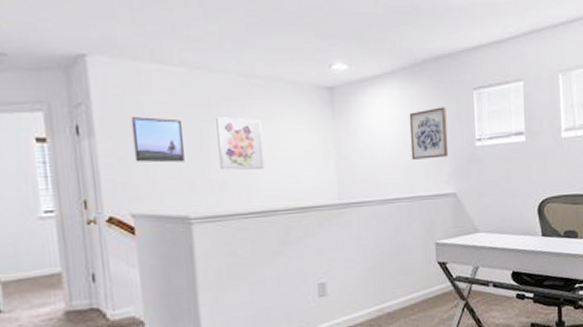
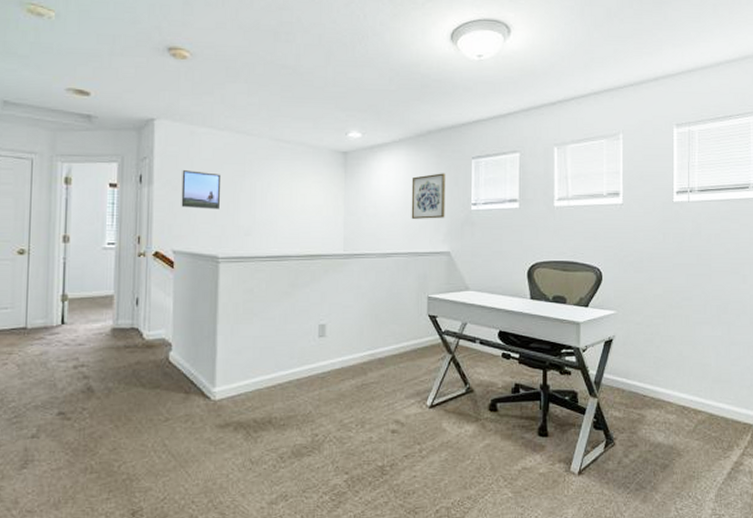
wall art: present [216,117,265,170] -> none [247,173,284,220]

